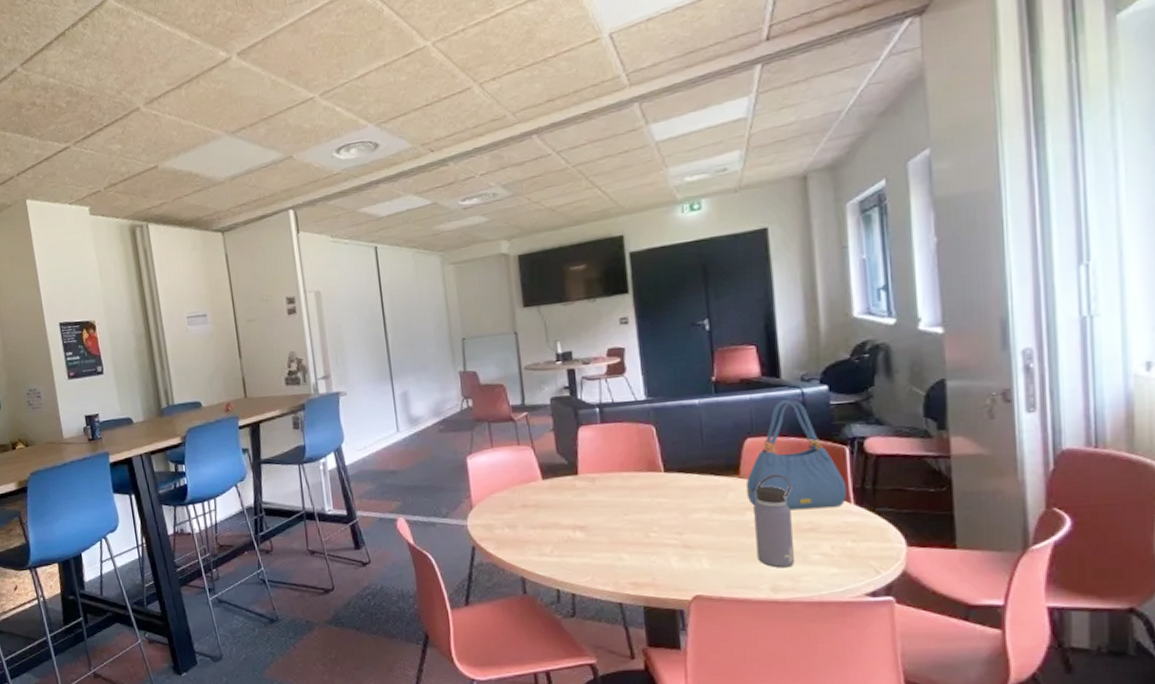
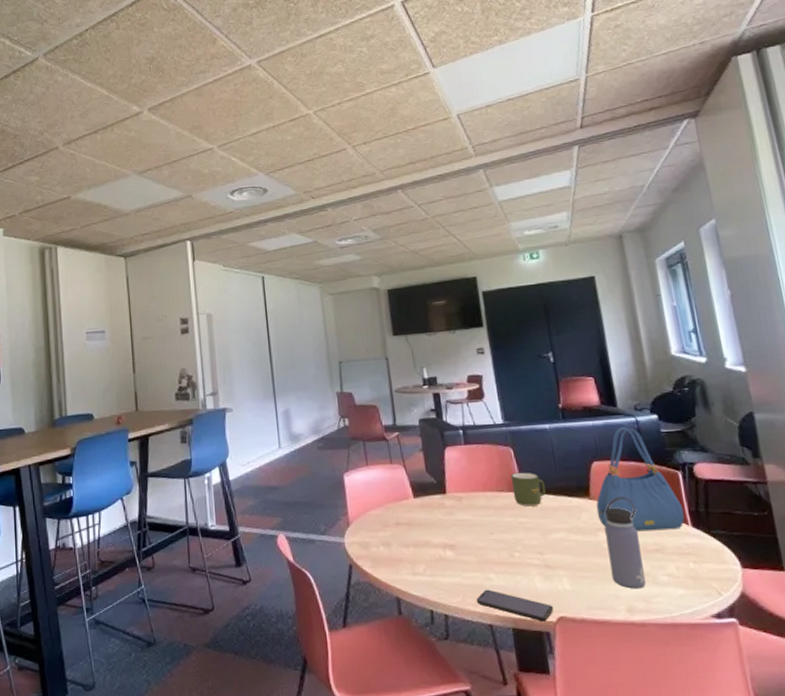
smartphone: none [606,569,690,600] -> present [476,589,554,622]
mug: none [651,450,689,487] -> present [510,472,546,507]

